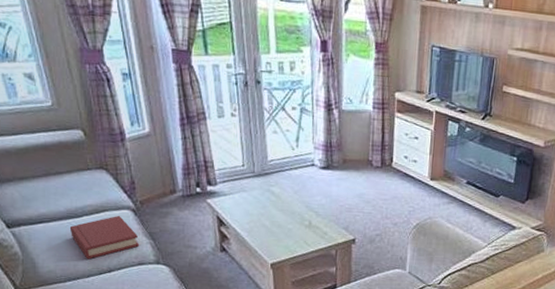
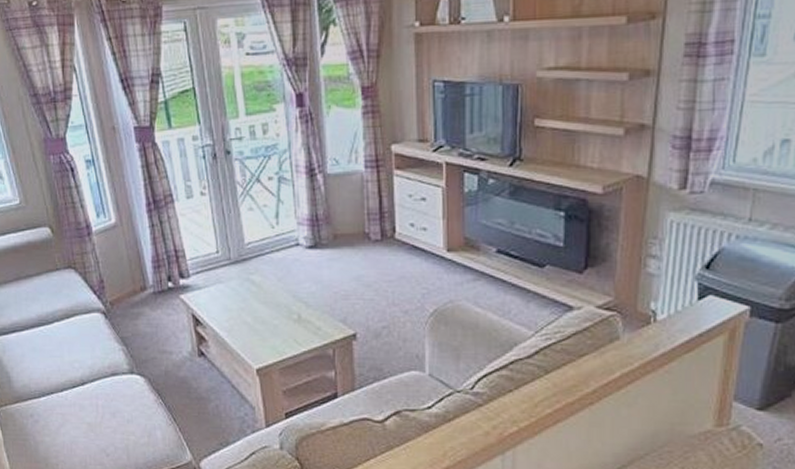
hardback book: present [69,216,139,260] -> none [41,320,111,371]

